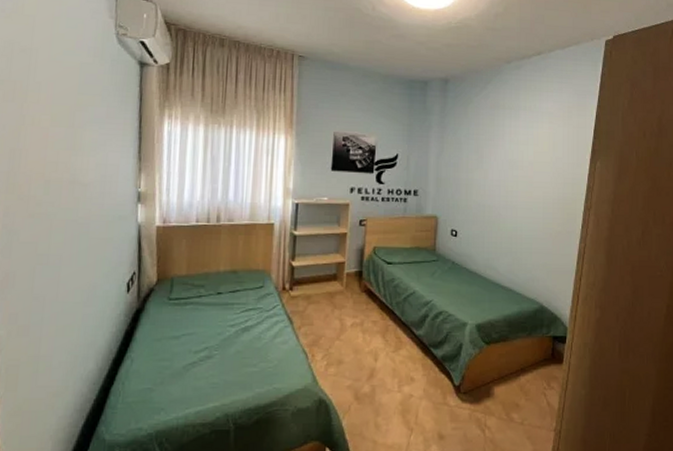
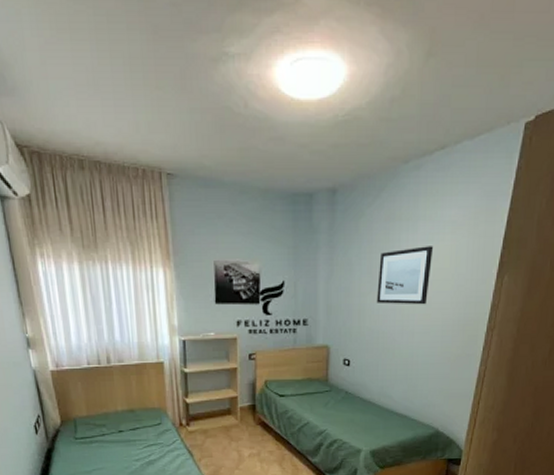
wall art: none [482,132,534,183] -> present [376,246,434,305]

